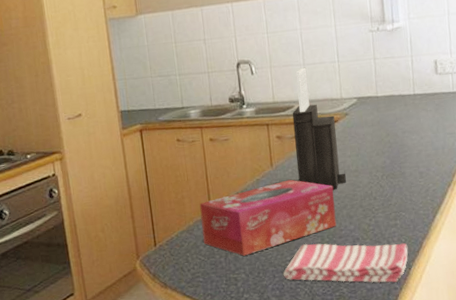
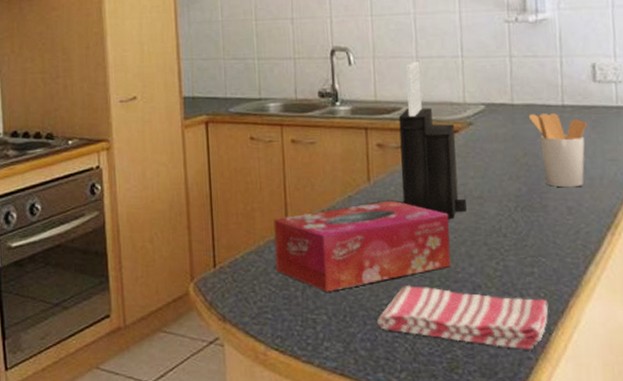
utensil holder: none [389,101,432,158] -> present [528,113,587,188]

